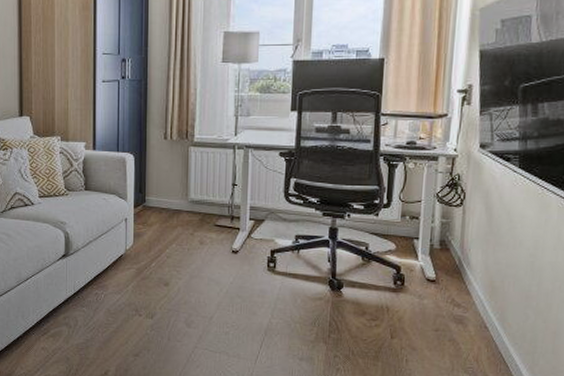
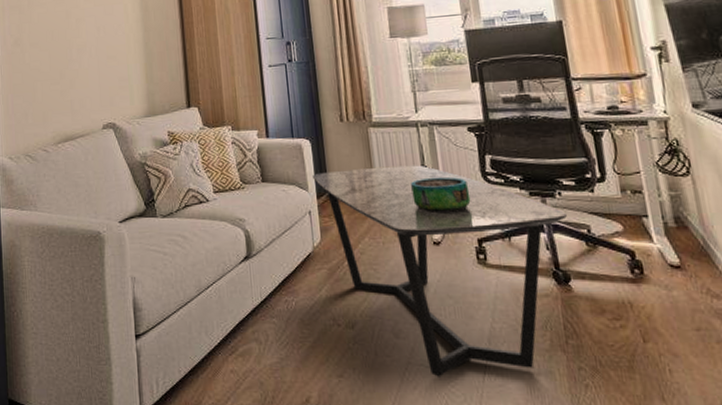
coffee table: none [133,183,351,359] -> present [313,165,567,377]
decorative bowl: none [220,195,271,227] -> present [411,177,471,213]

